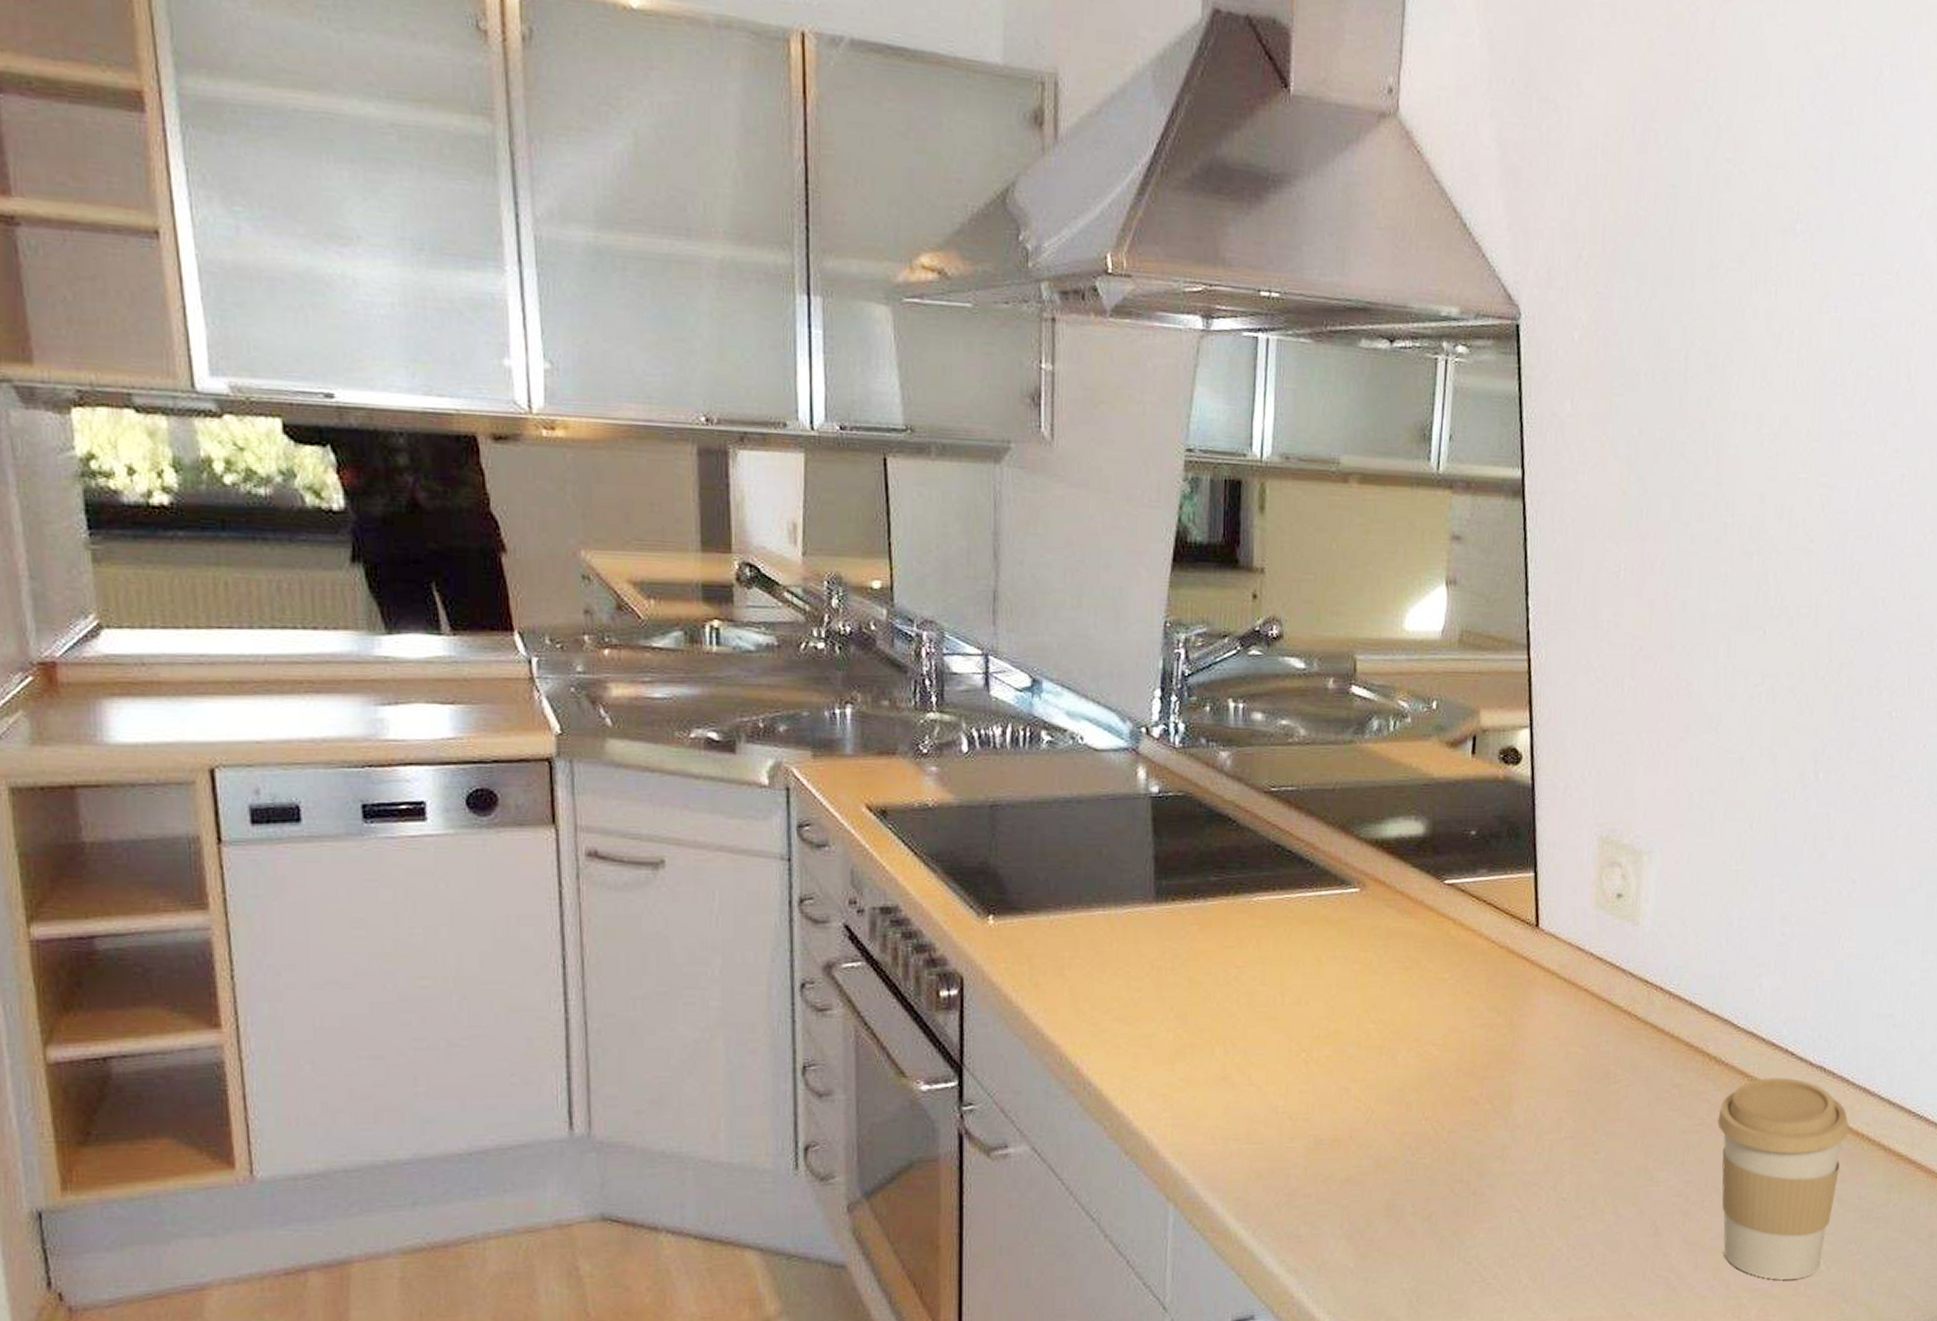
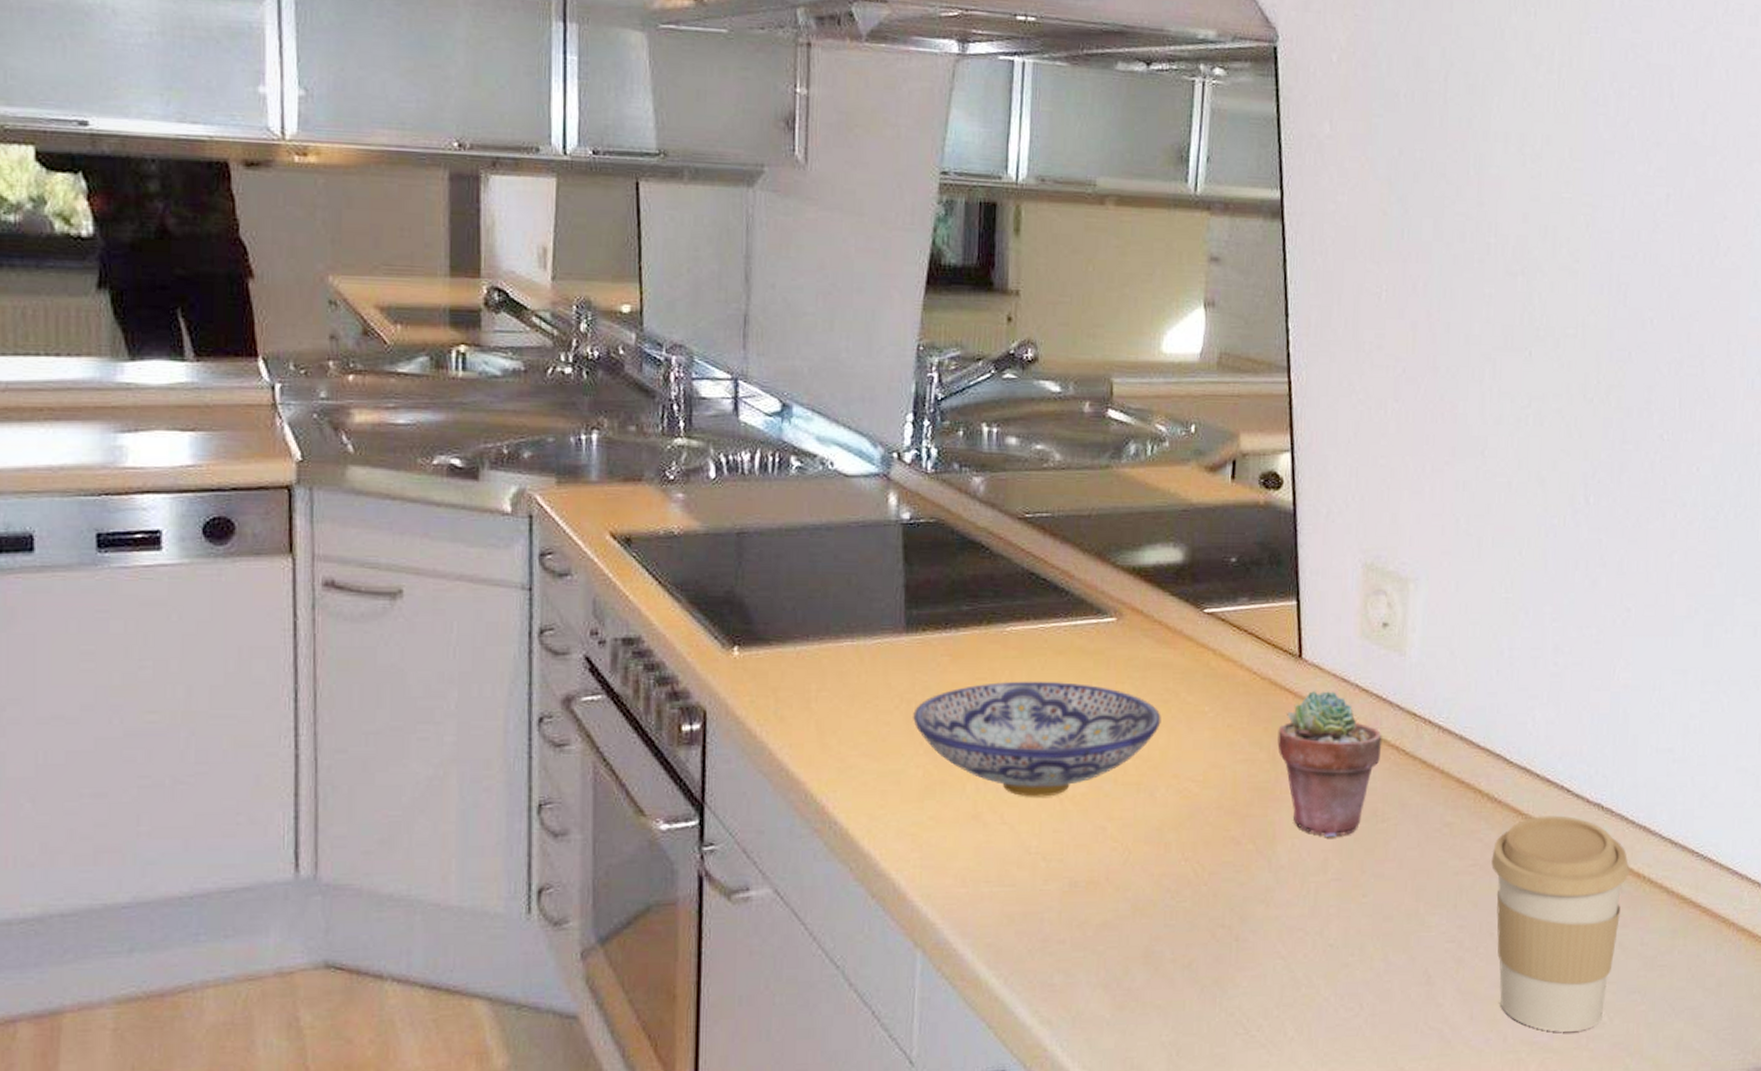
bowl: none [1163,949,1403,1060] -> present [913,681,1161,797]
potted succulent: none [1514,959,1615,1099] -> present [1277,691,1382,838]

